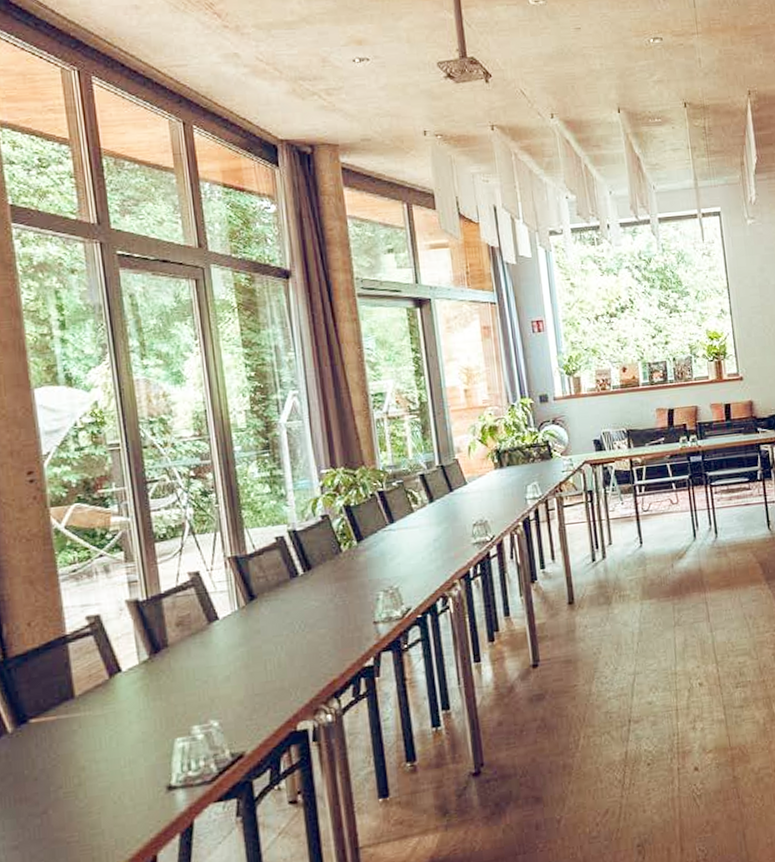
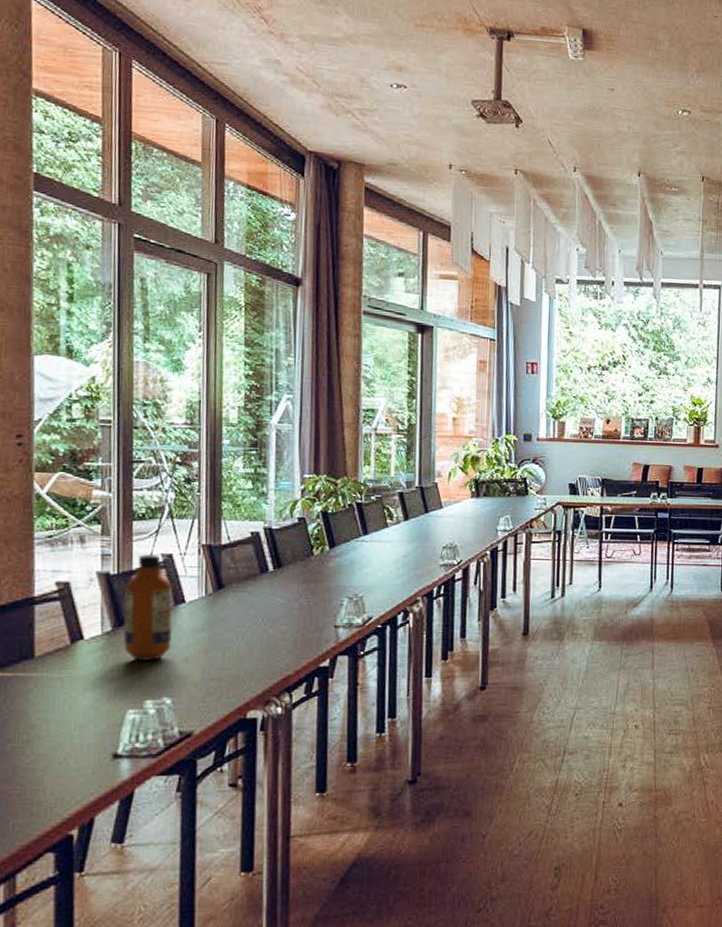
bottle: none [156,574,211,686] -> present [123,554,173,660]

